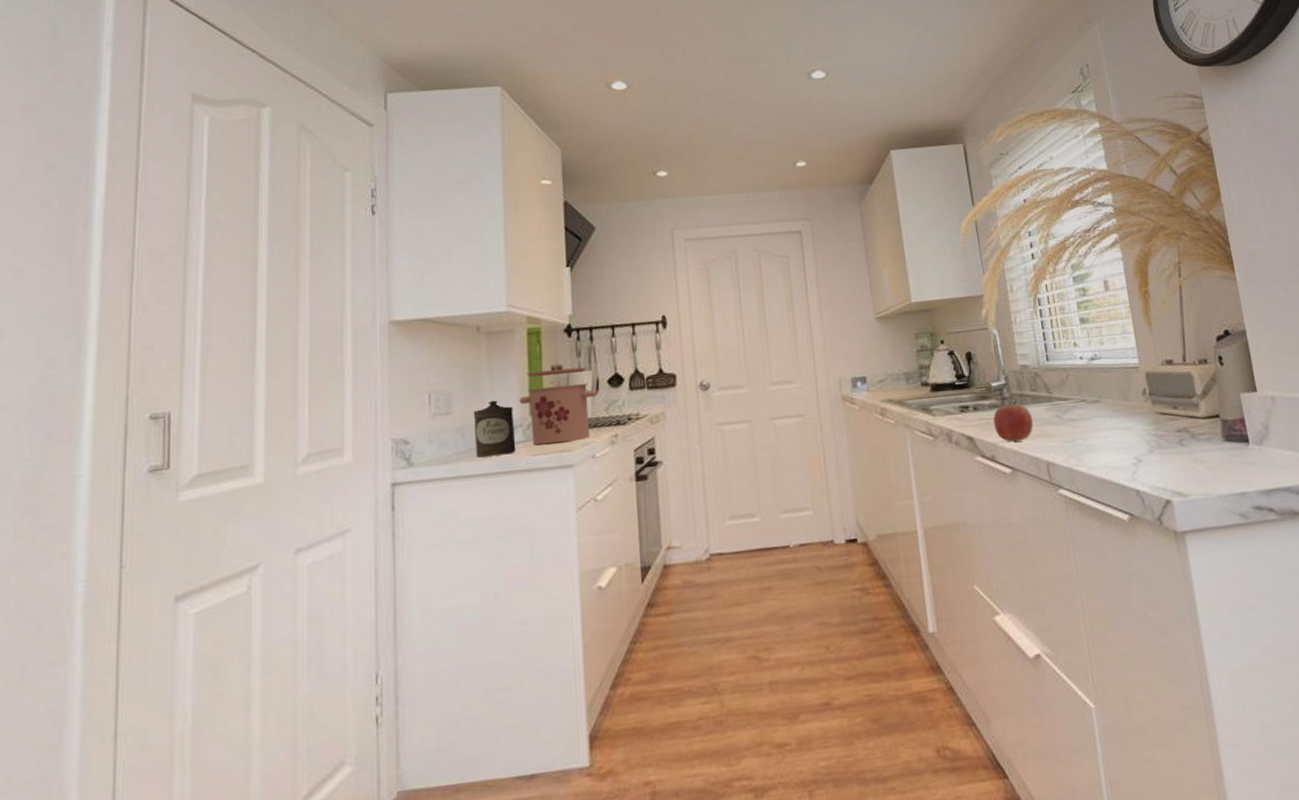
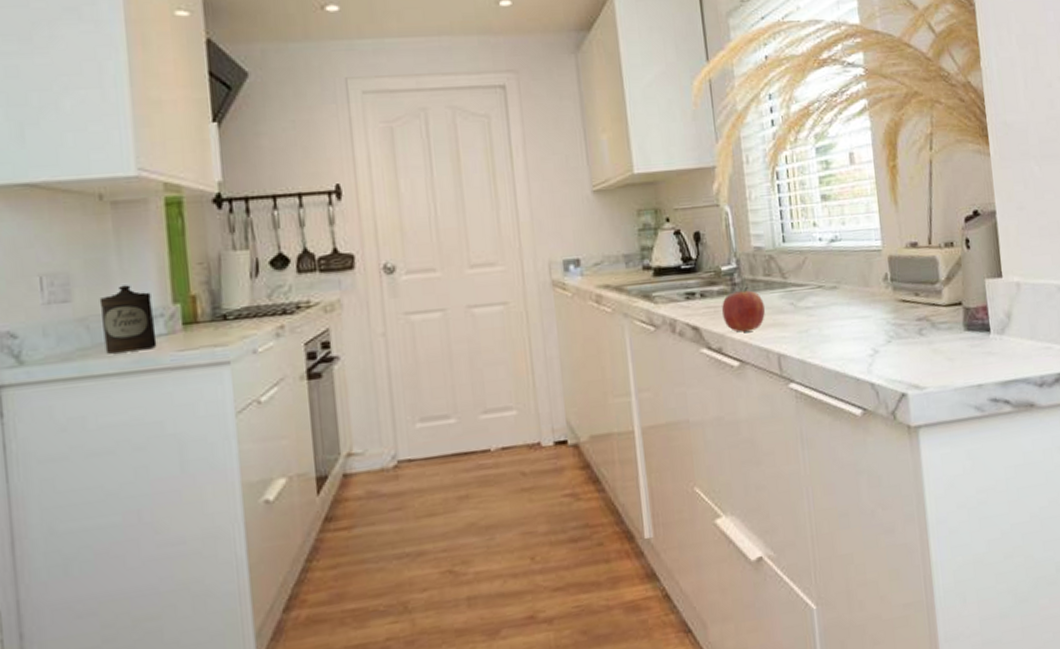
cooking pot: present [519,363,598,446] -> none [157,240,258,339]

